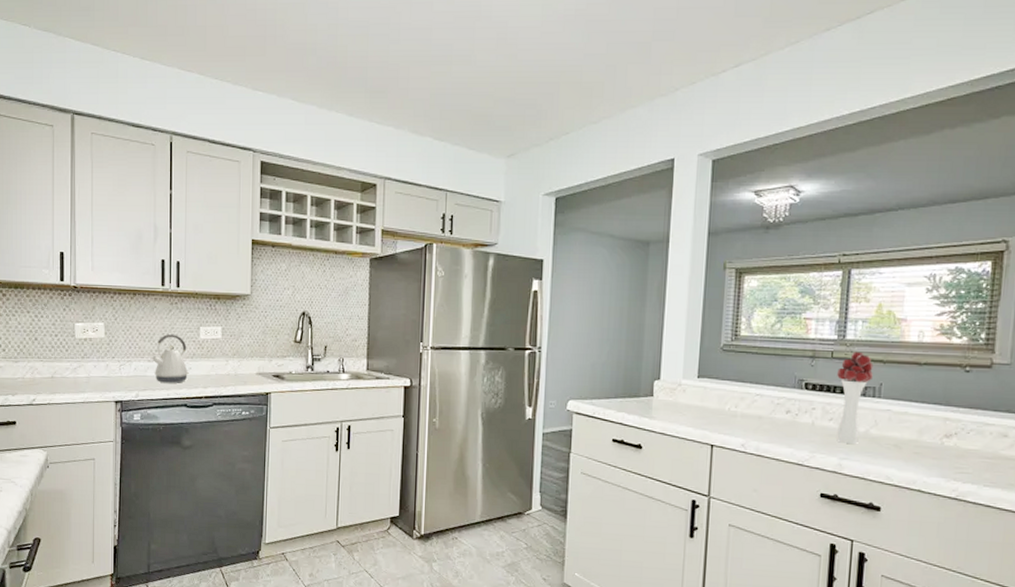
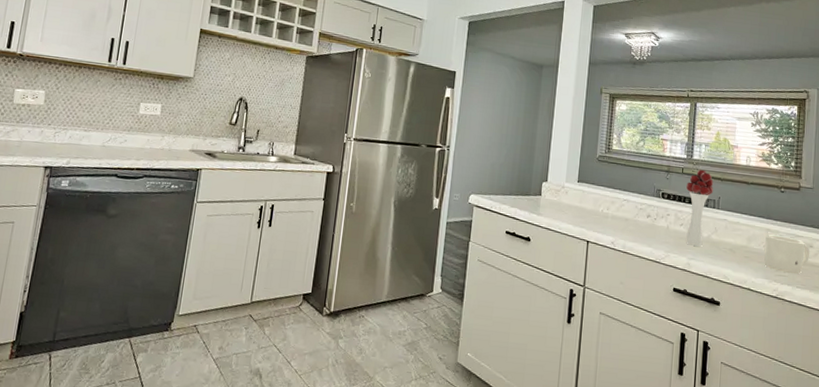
kettle: present [151,333,189,384] -> none [88,106,125,154]
mug: none [940,424,1004,471] -> present [764,234,810,275]

